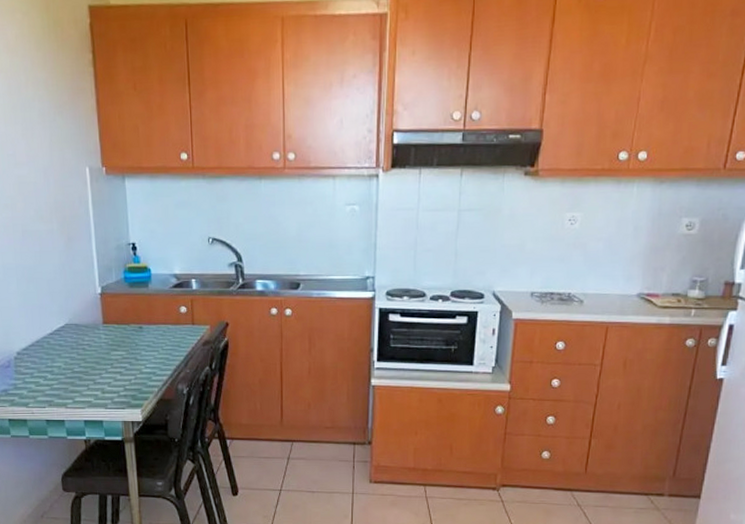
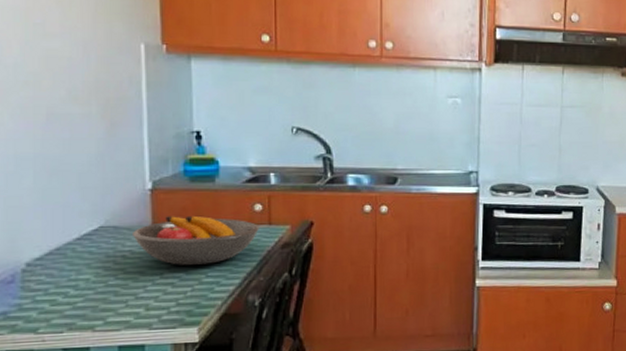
fruit bowl: none [89,316,185,358] -> present [133,215,259,266]

